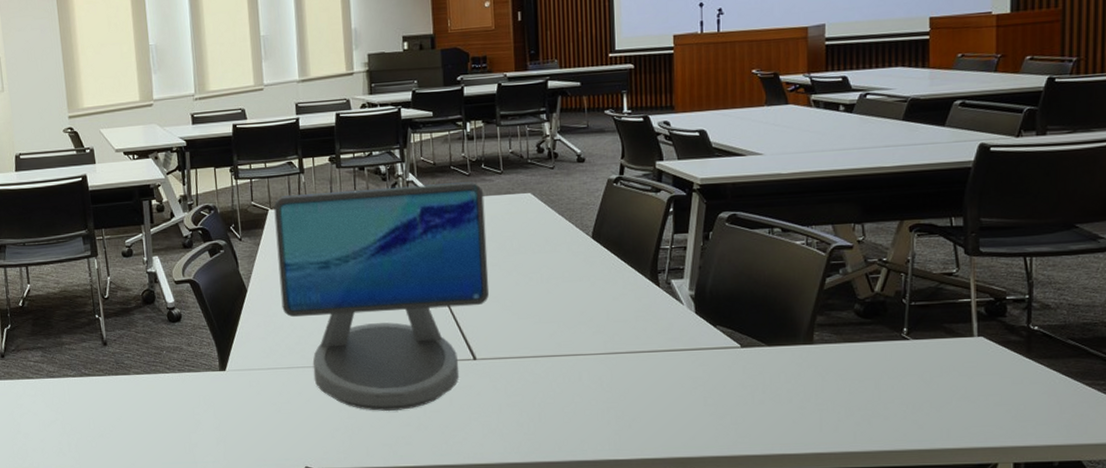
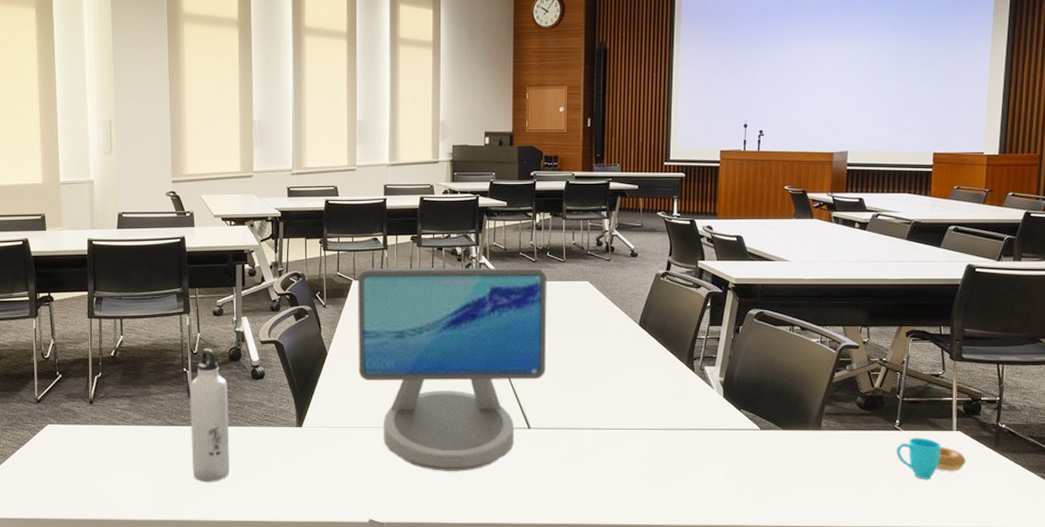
water bottle: none [103,292,152,434] -> present [189,348,230,482]
cup: none [906,346,993,395] -> present [896,438,967,480]

